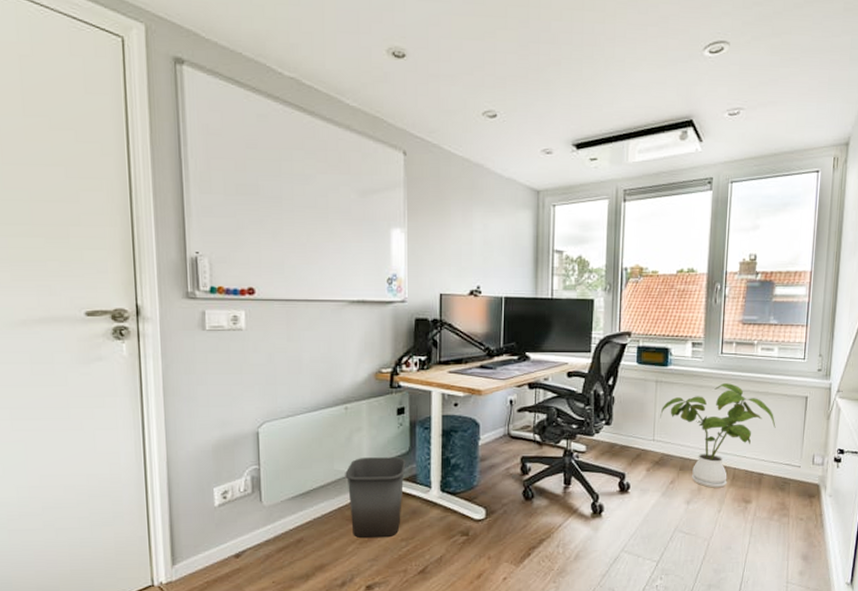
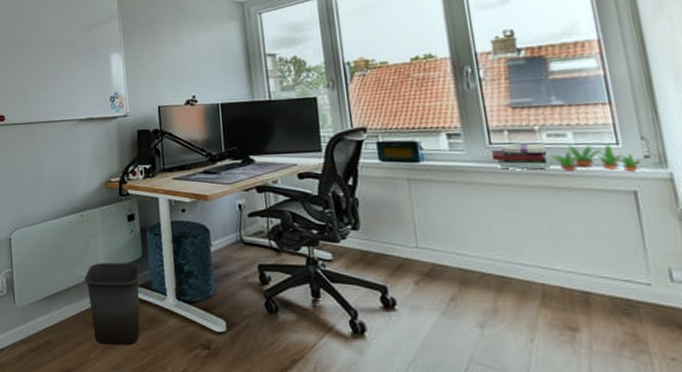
house plant: present [660,383,776,488] -> none [420,178,595,309]
books: none [720,355,759,378] -> present [491,143,550,171]
succulent plant: none [760,357,817,382] -> present [549,143,643,172]

